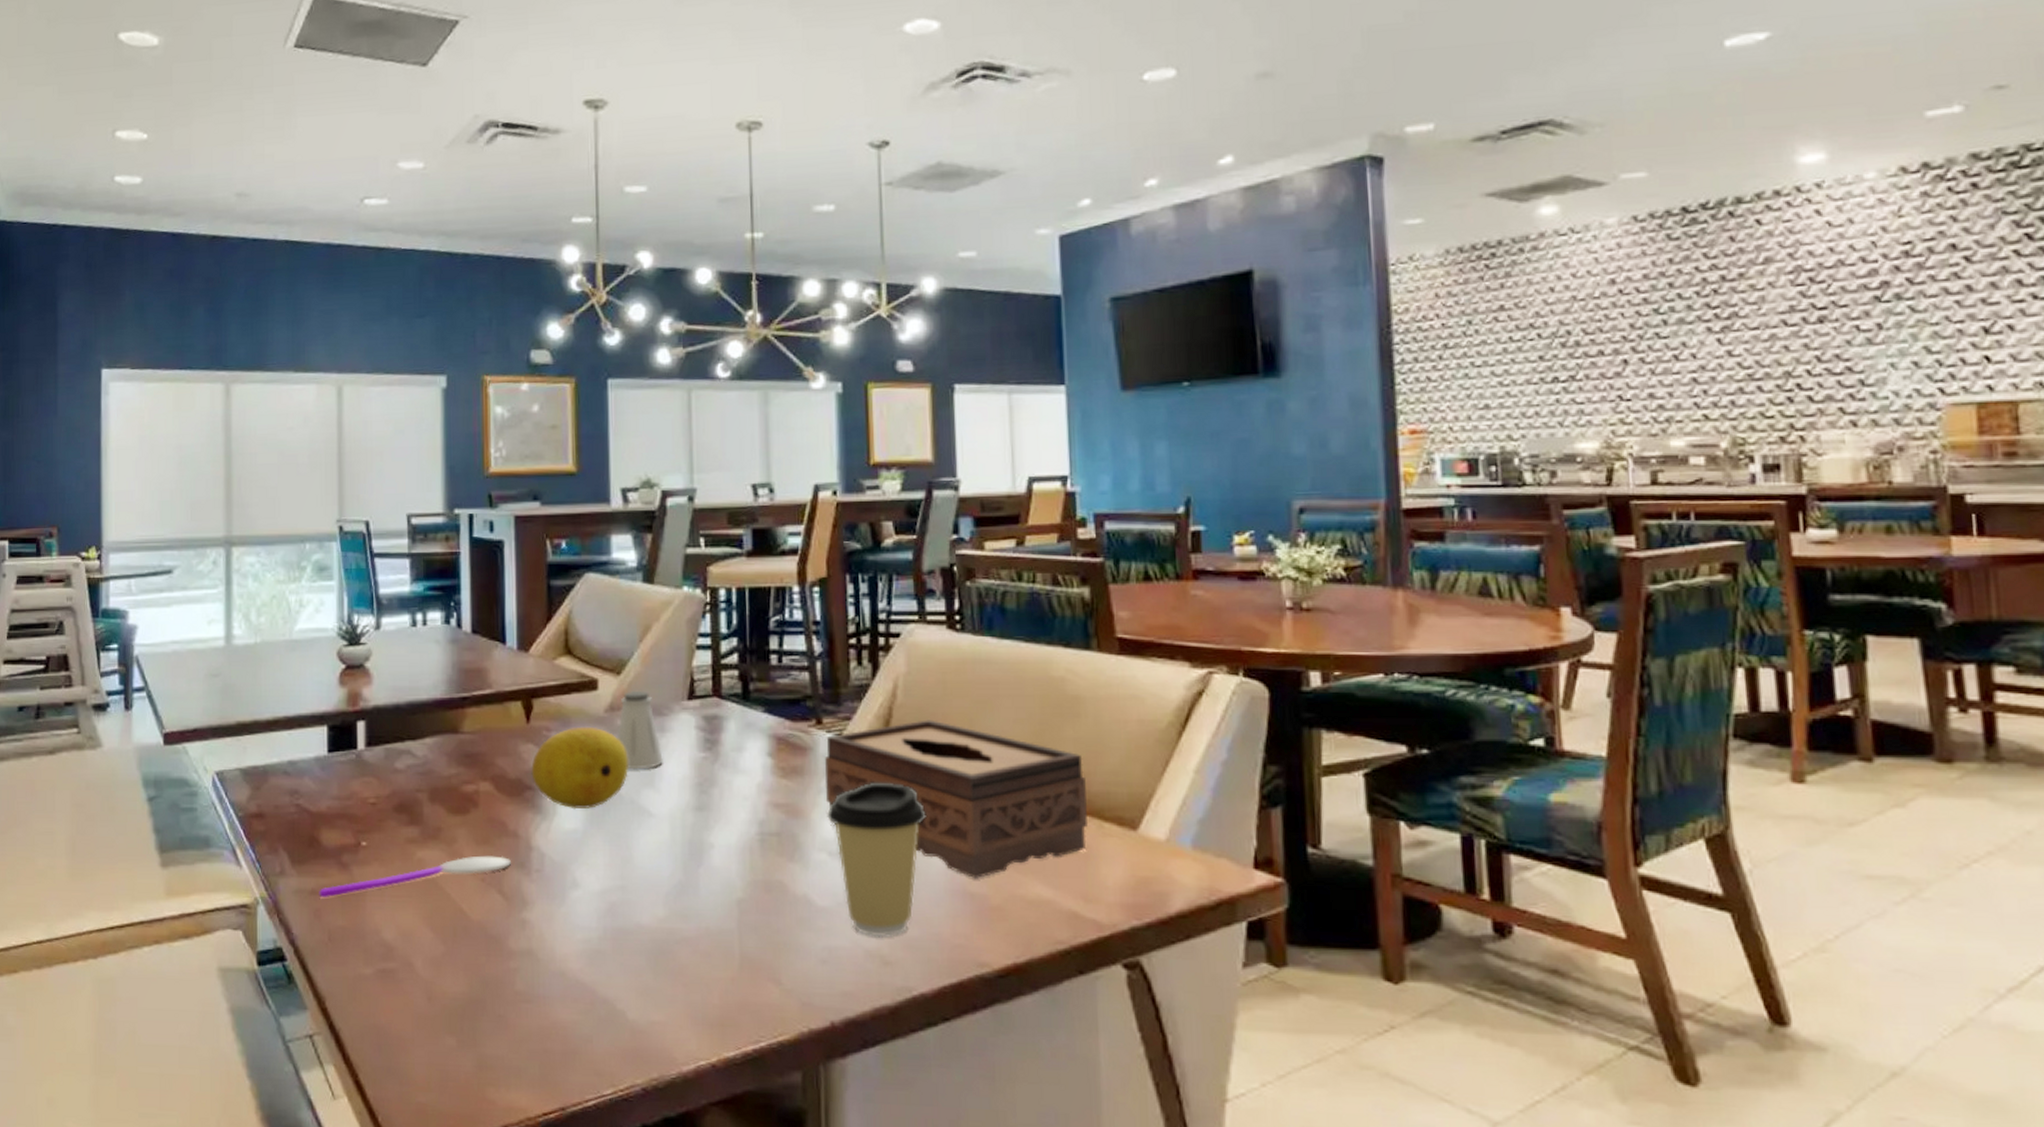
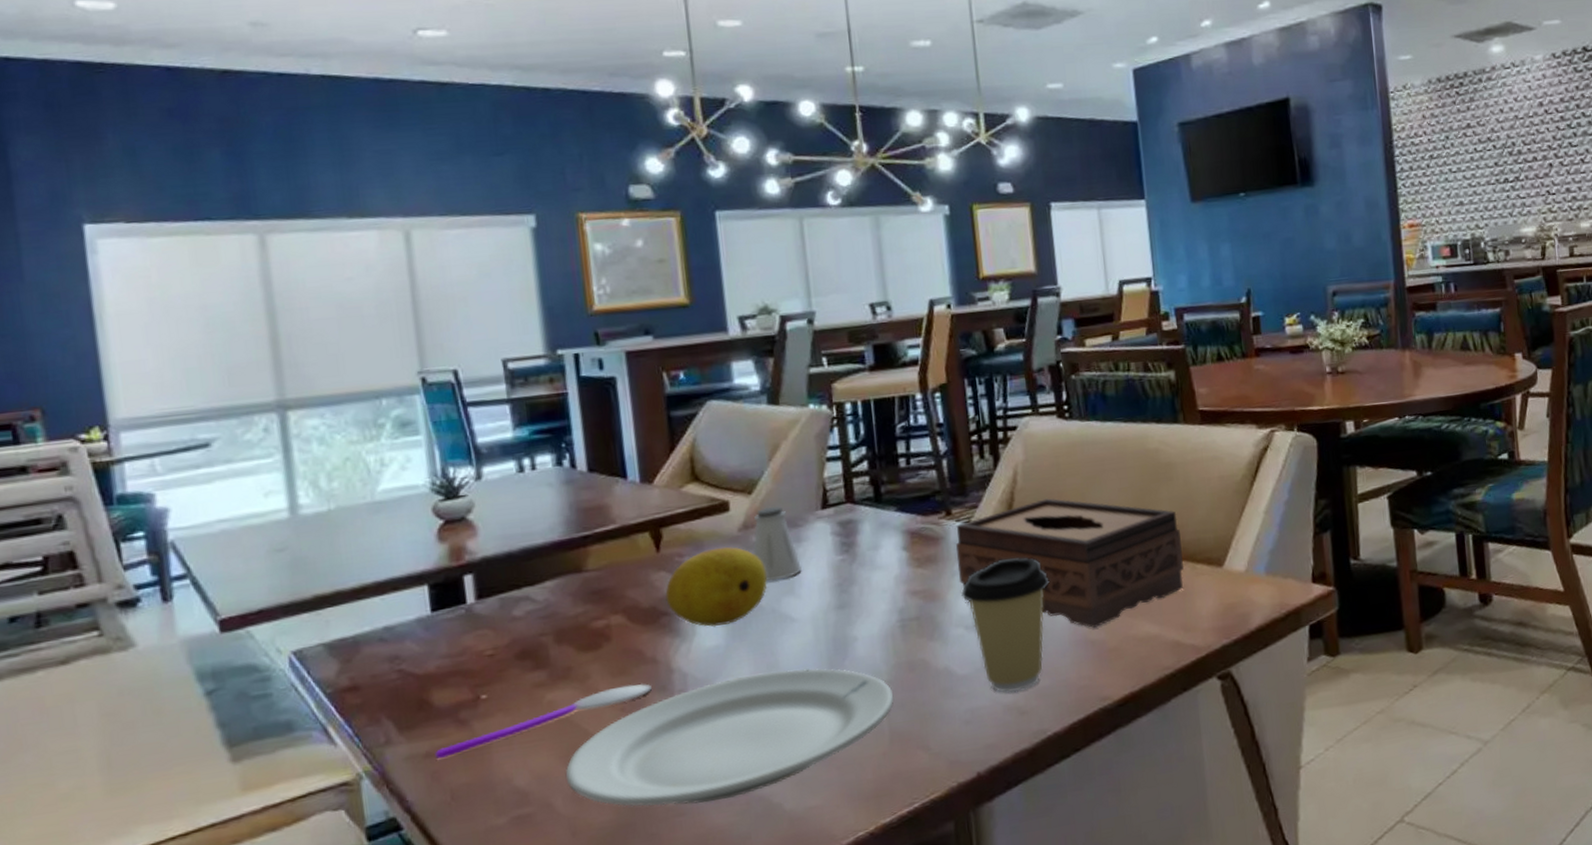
plate: none [427,866,747,995] -> present [565,668,894,806]

